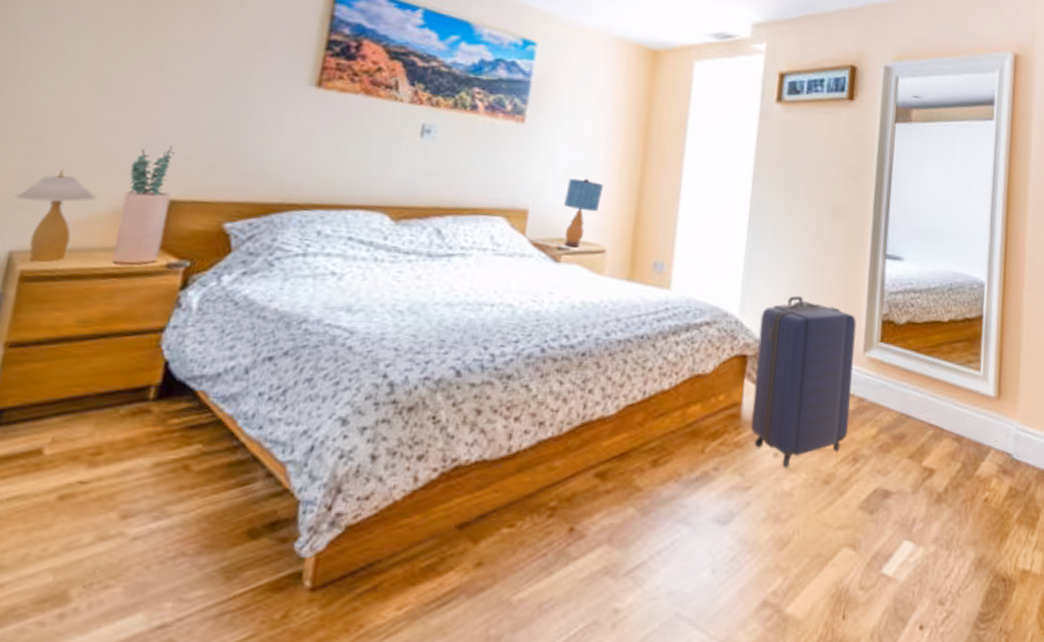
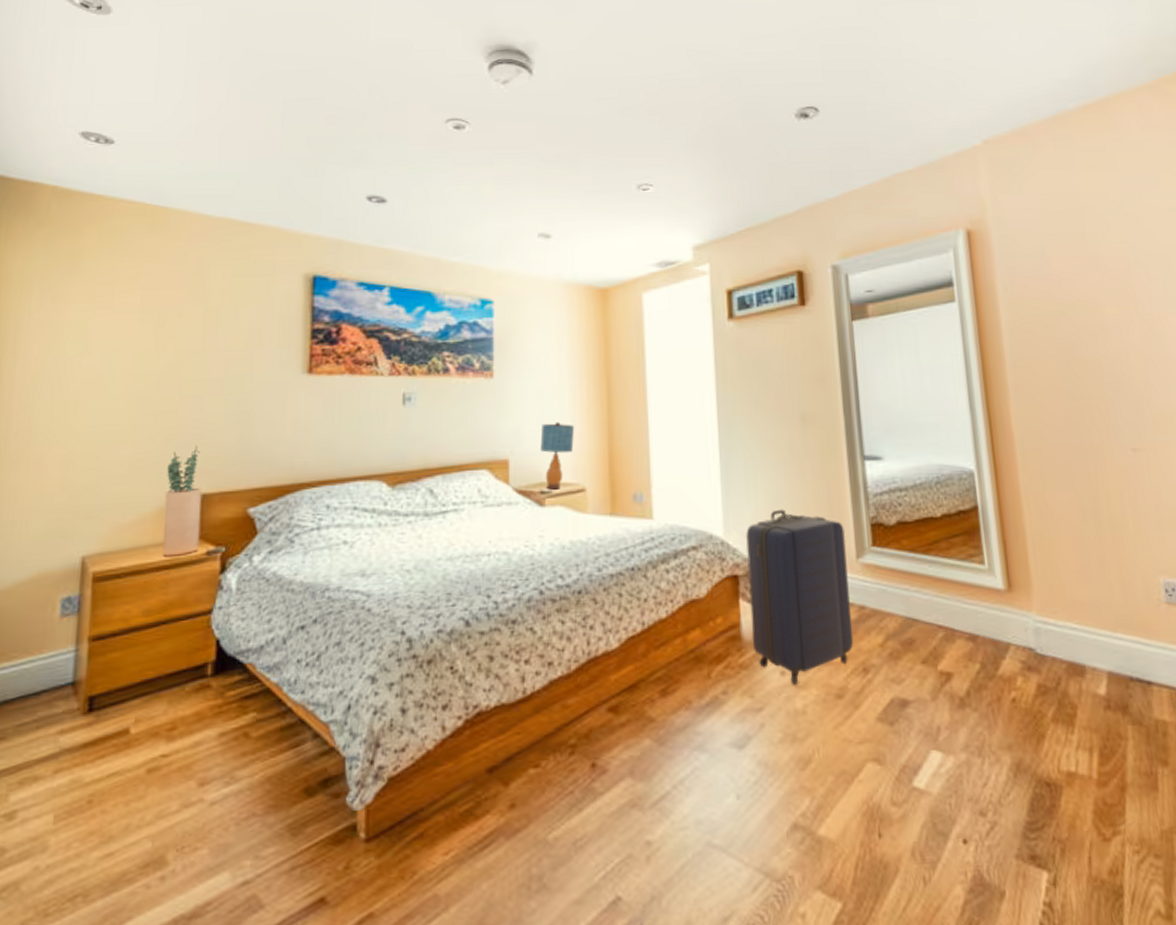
table lamp: present [14,168,97,262] -> none [80,478,144,563]

